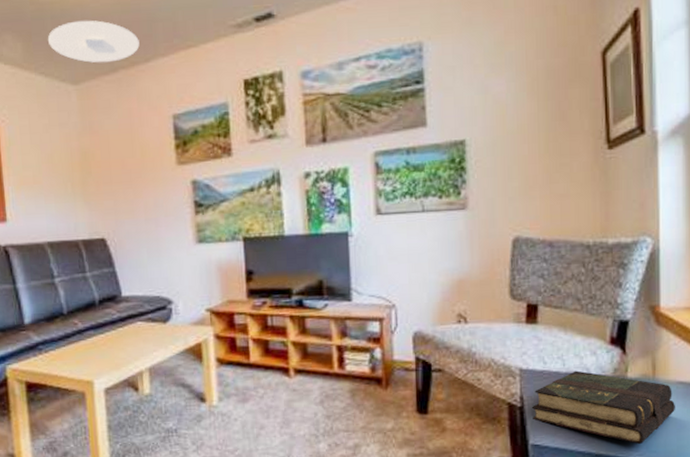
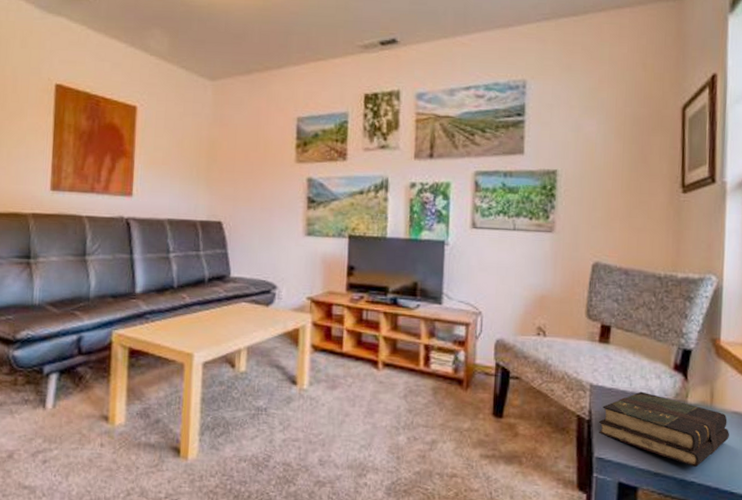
ceiling light: present [47,20,140,63] -> none [192,25,275,65]

